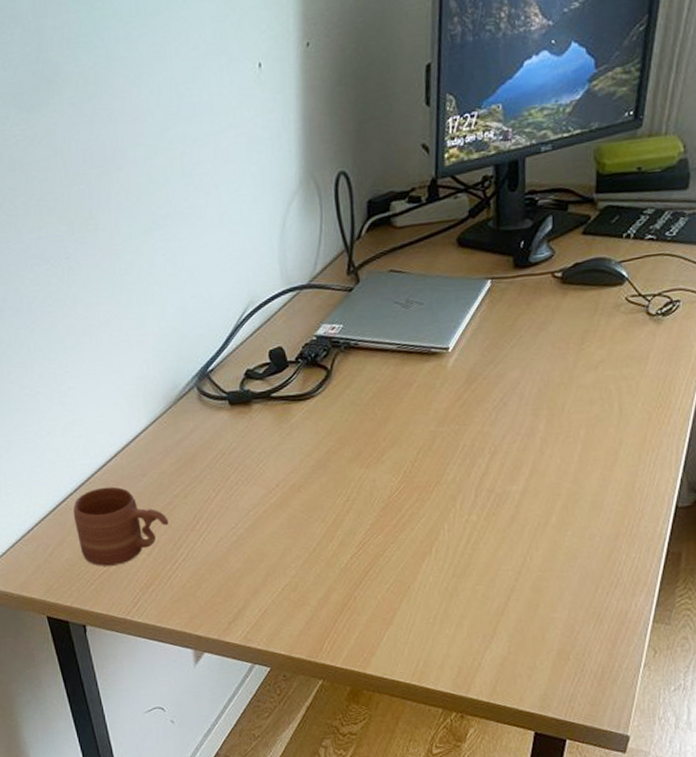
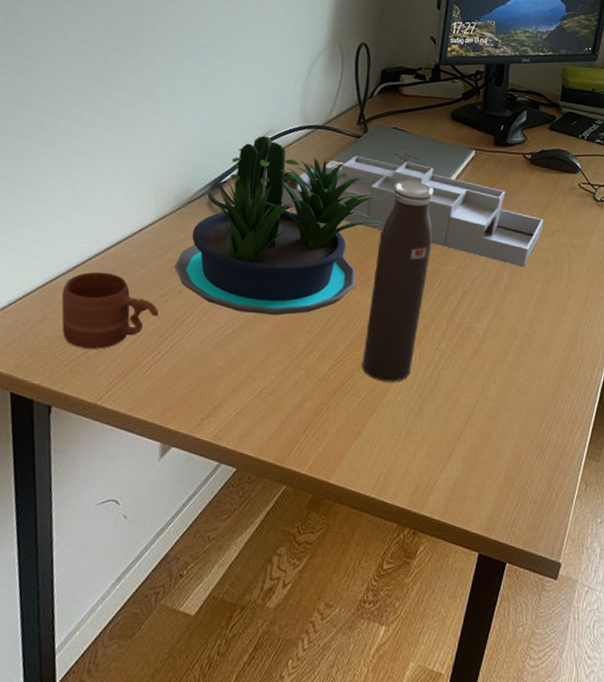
potted plant: none [175,309,393,509] -> present [174,136,385,315]
desk organizer: none [274,309,583,414] -> present [281,155,543,268]
water bottle: none [385,330,450,564] -> present [361,180,433,382]

